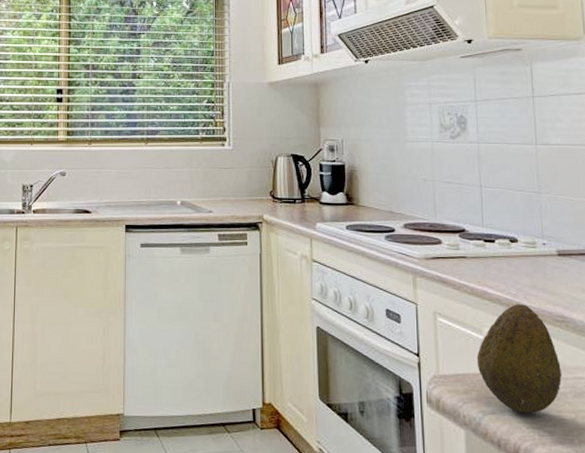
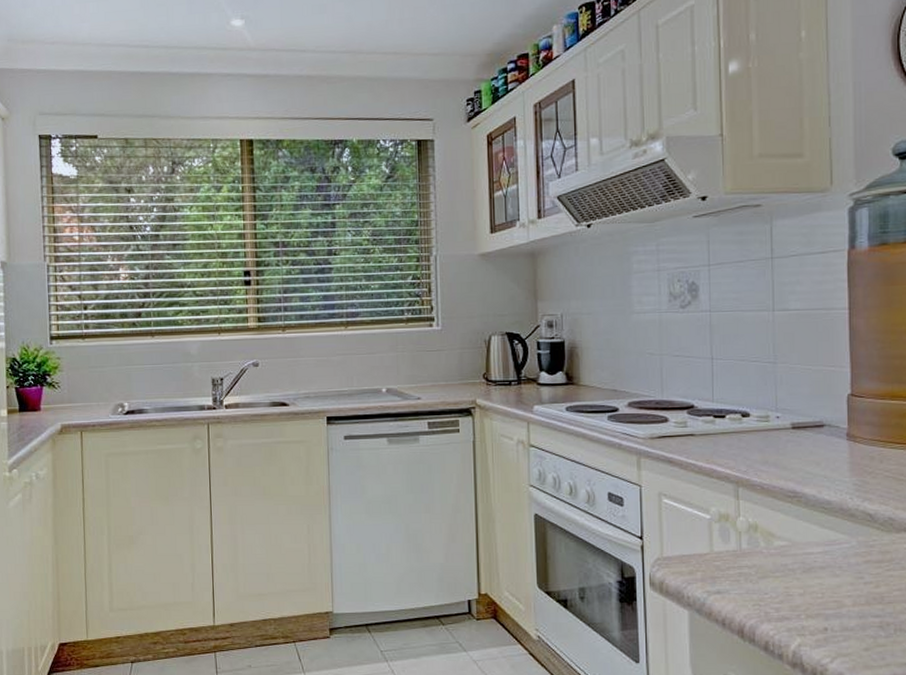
fruit: present [476,304,562,414] -> none [702,481,792,592]

